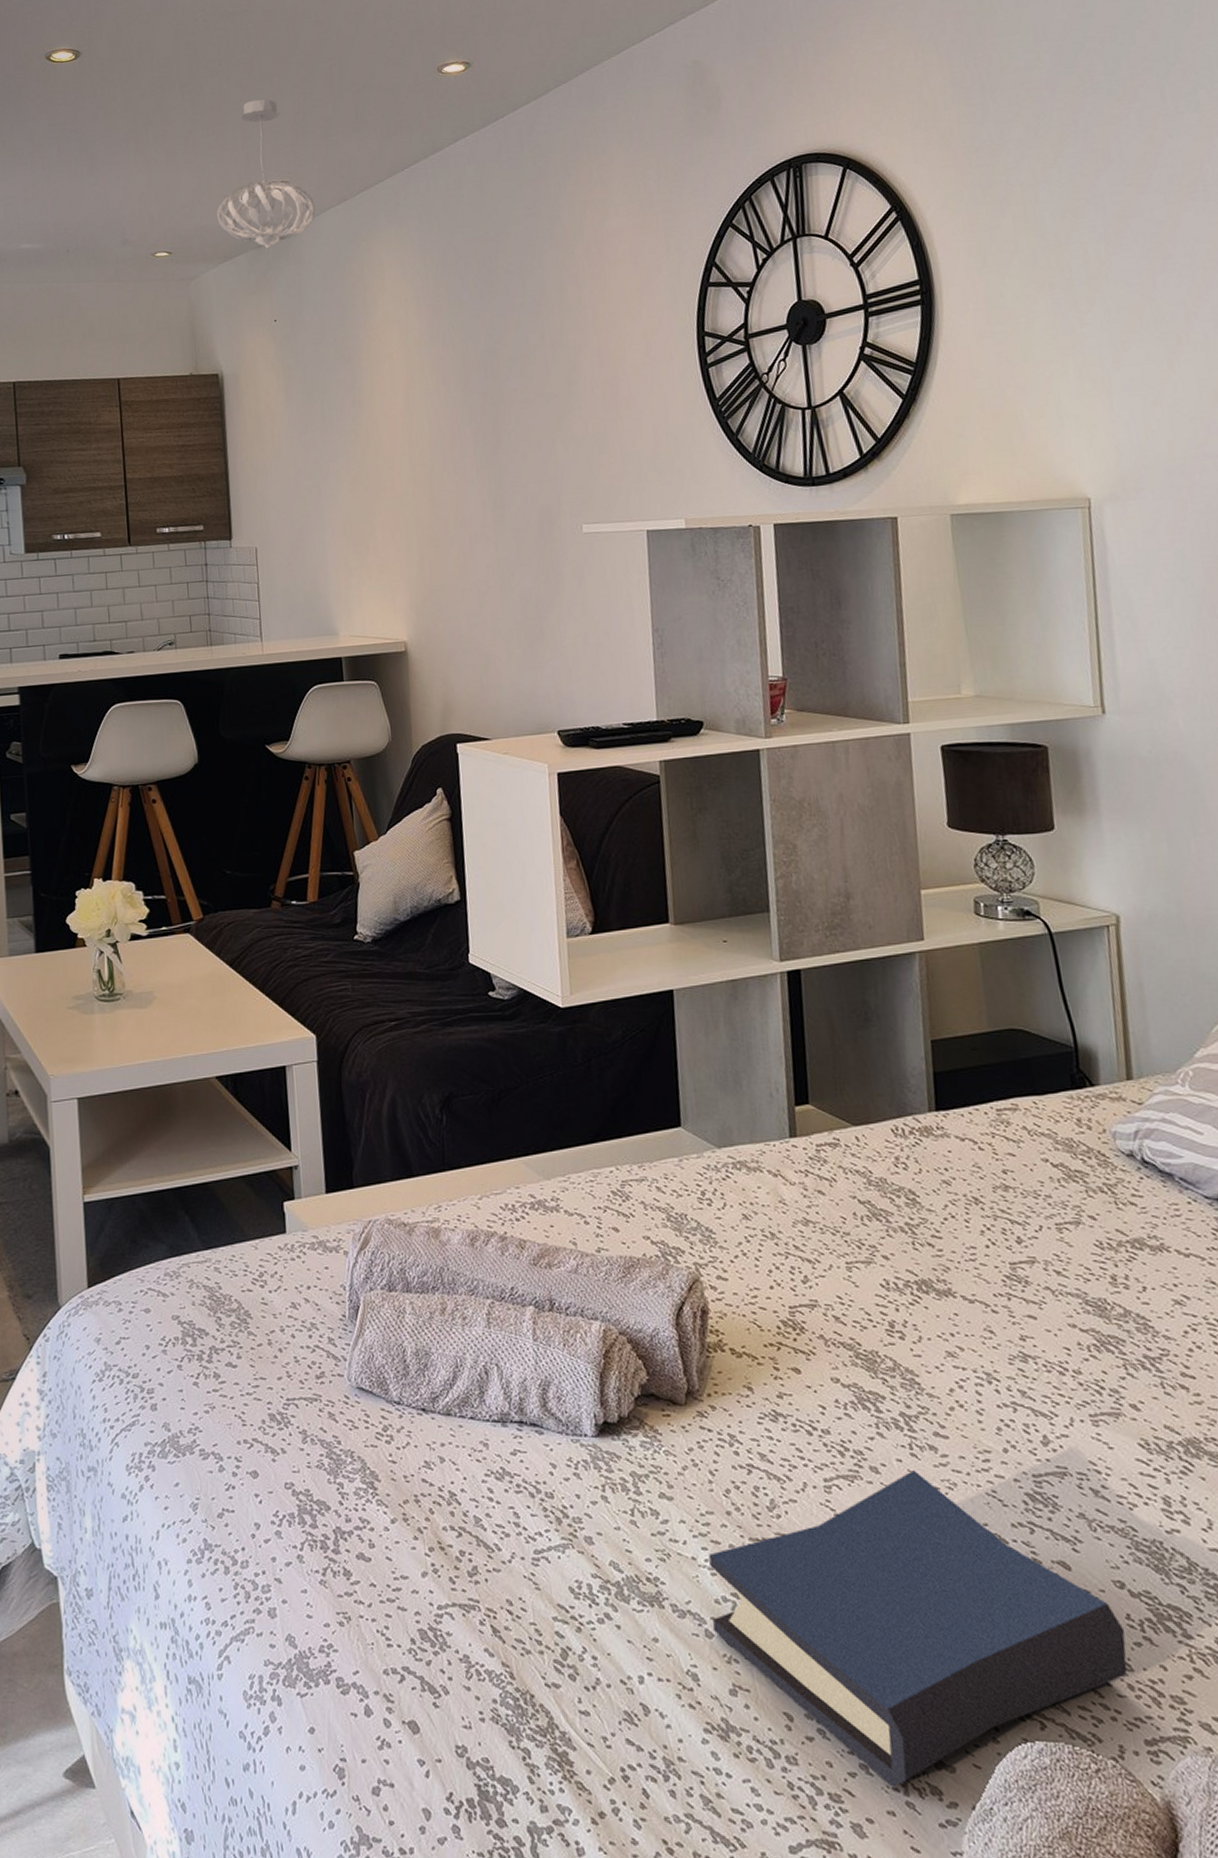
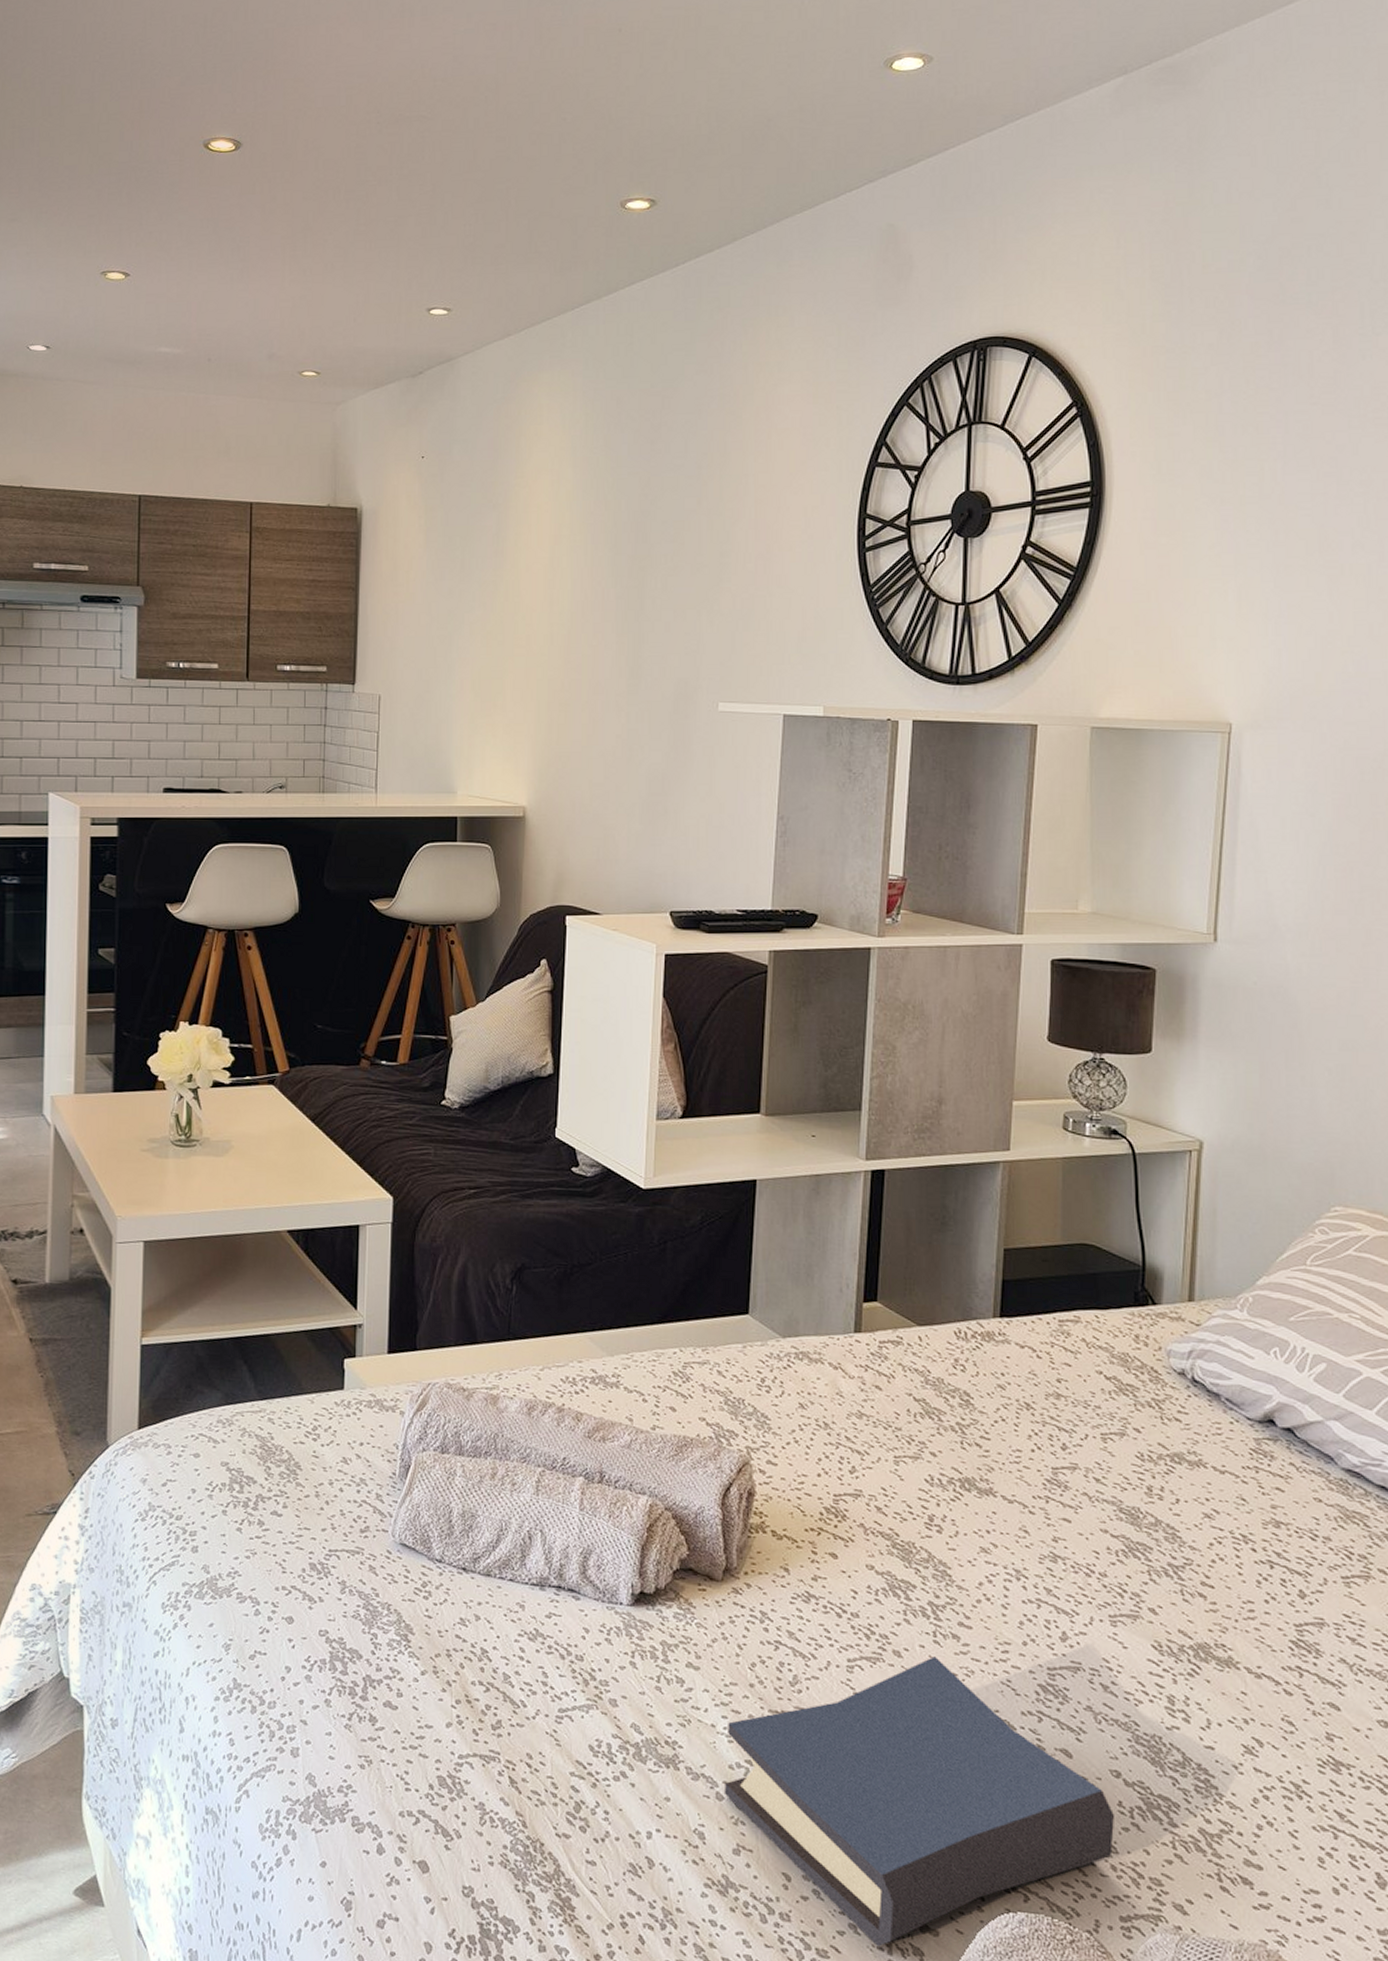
pendant light: present [217,99,315,248] -> none [372,216,476,378]

